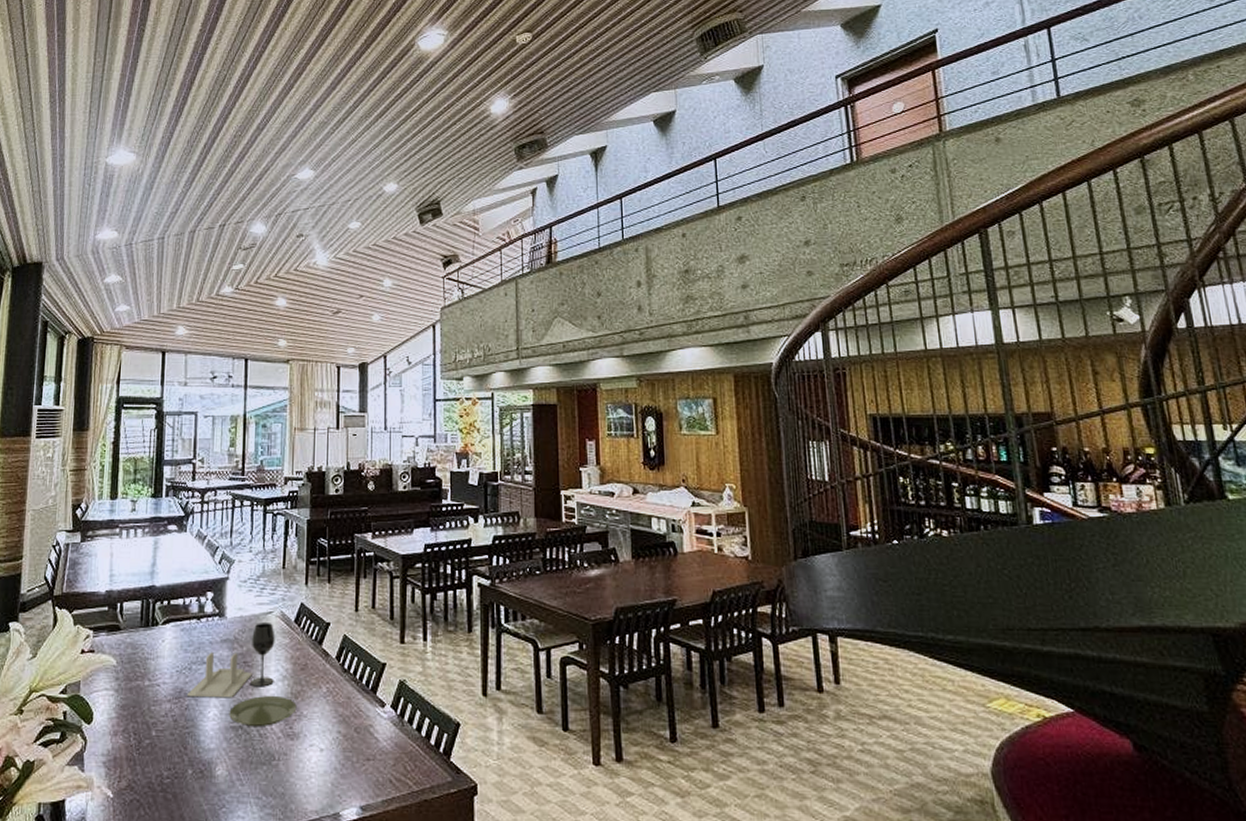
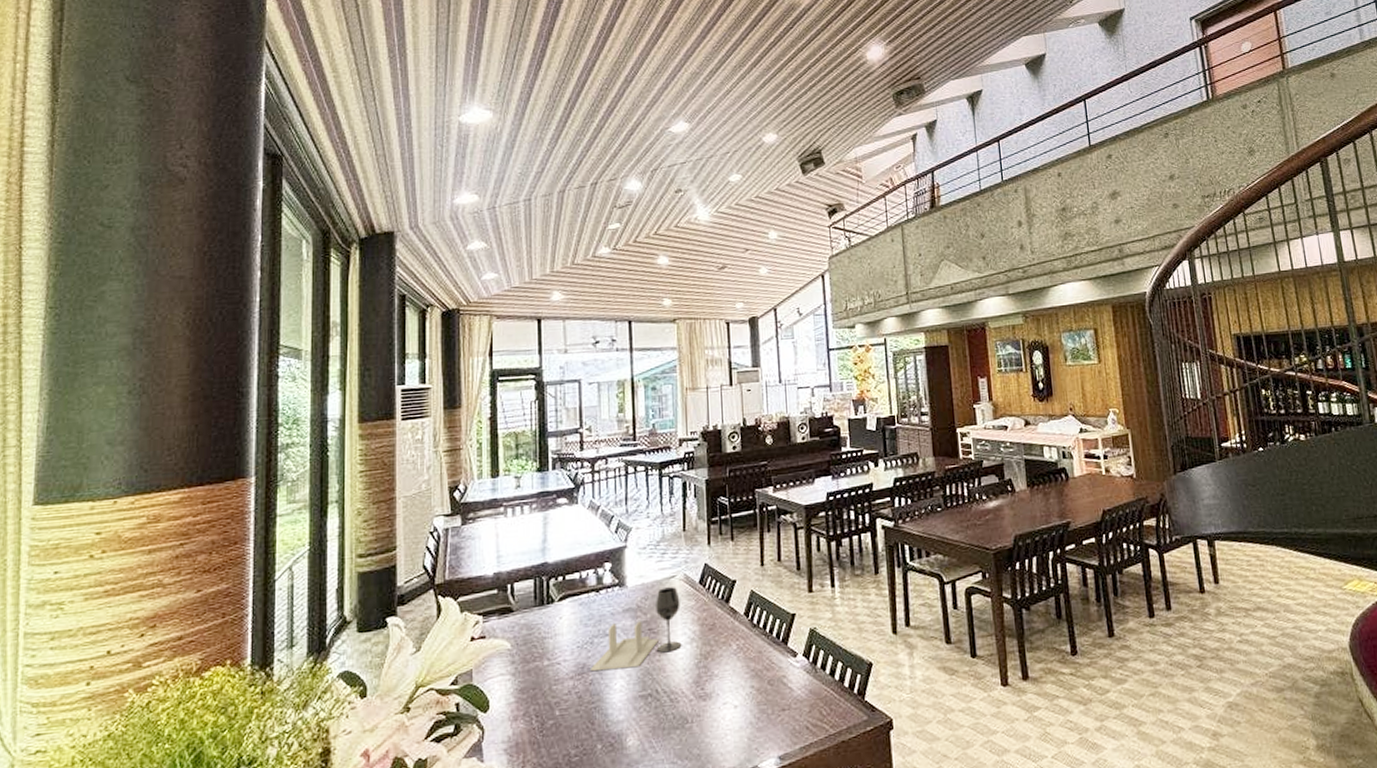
plate: present [229,696,297,727] -> none [637,659,707,694]

